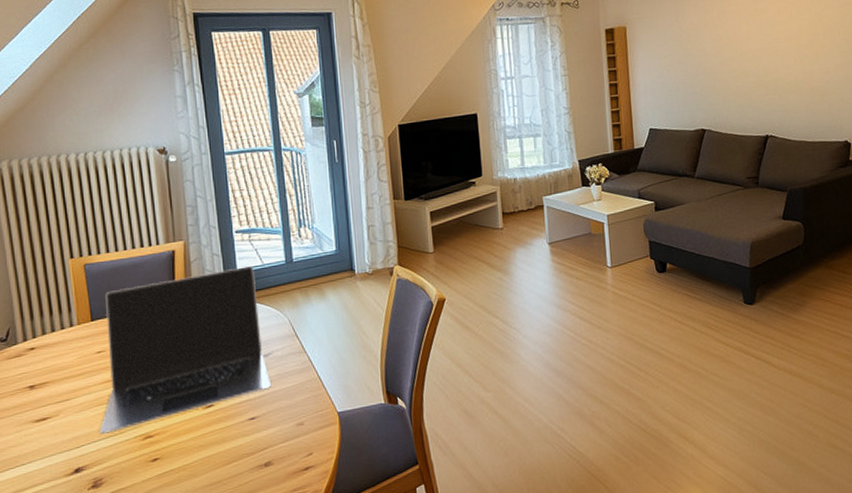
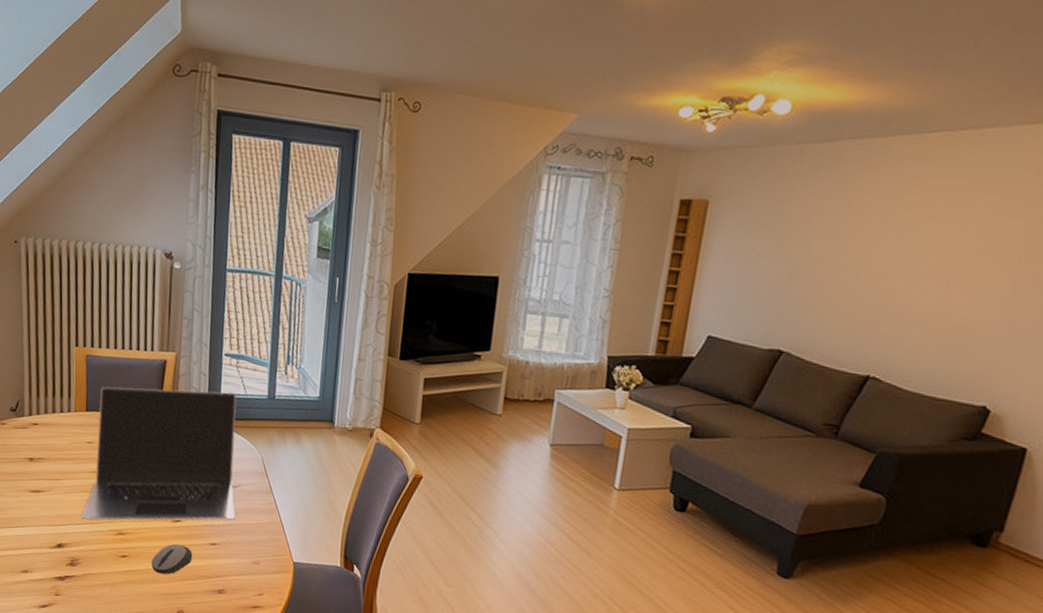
computer mouse: none [187,429,232,466] -> present [151,544,193,575]

